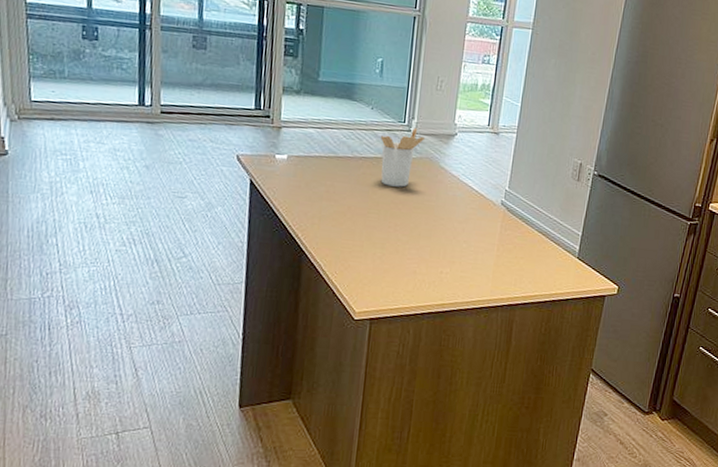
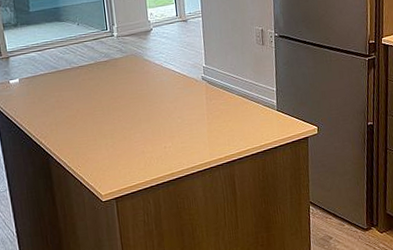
utensil holder: present [380,127,424,187] -> none [90,32,126,85]

